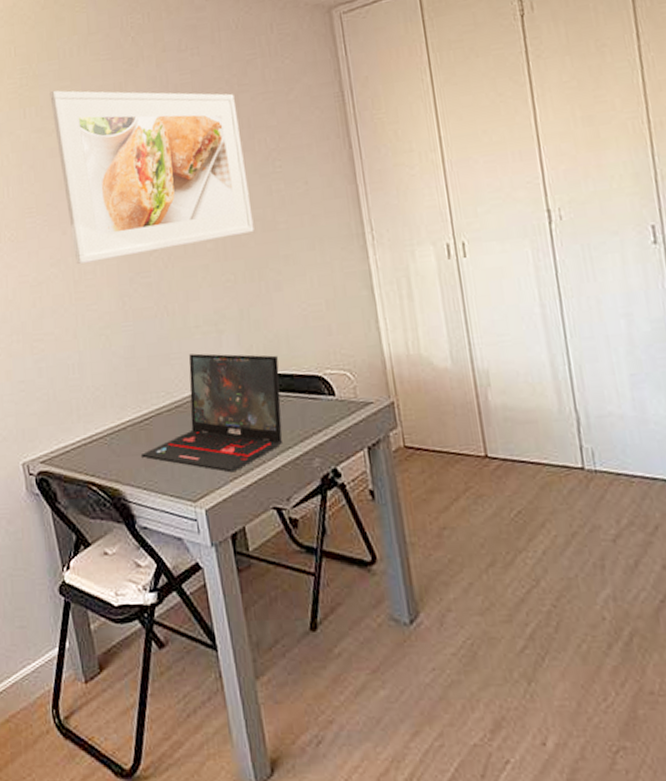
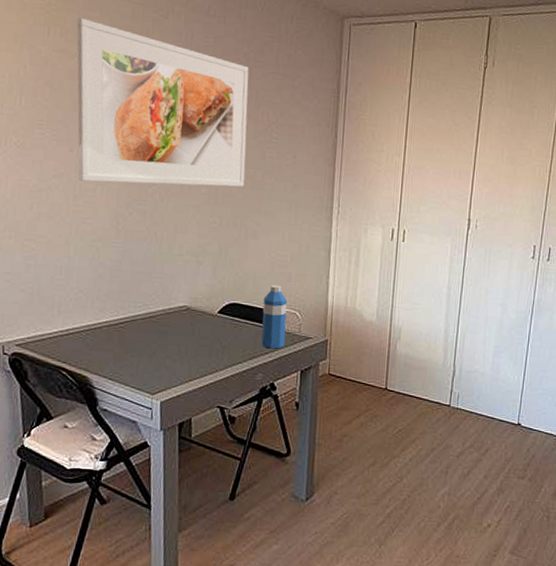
laptop: present [140,353,282,473] -> none [111,276,244,376]
water bottle: none [303,342,341,425] -> present [261,285,287,349]

